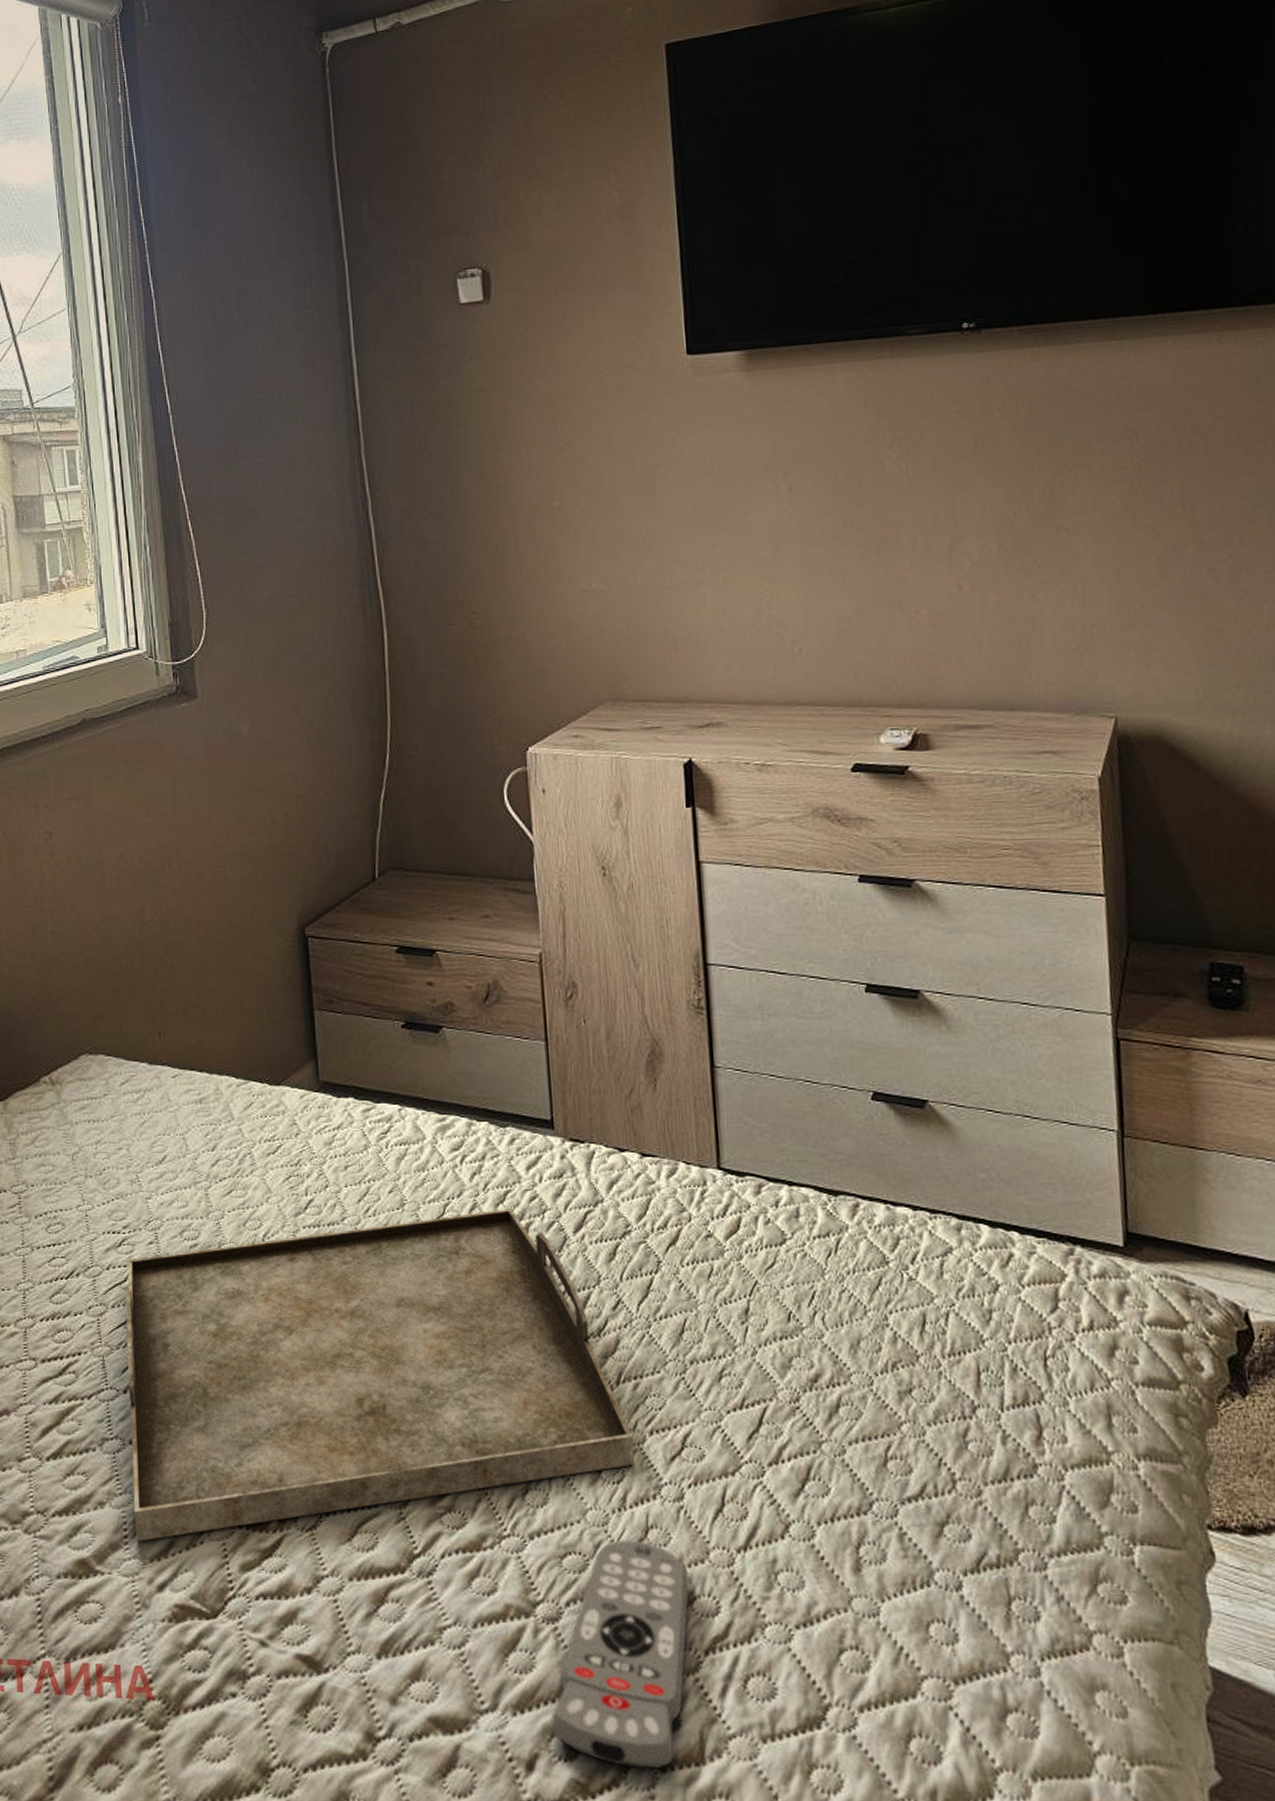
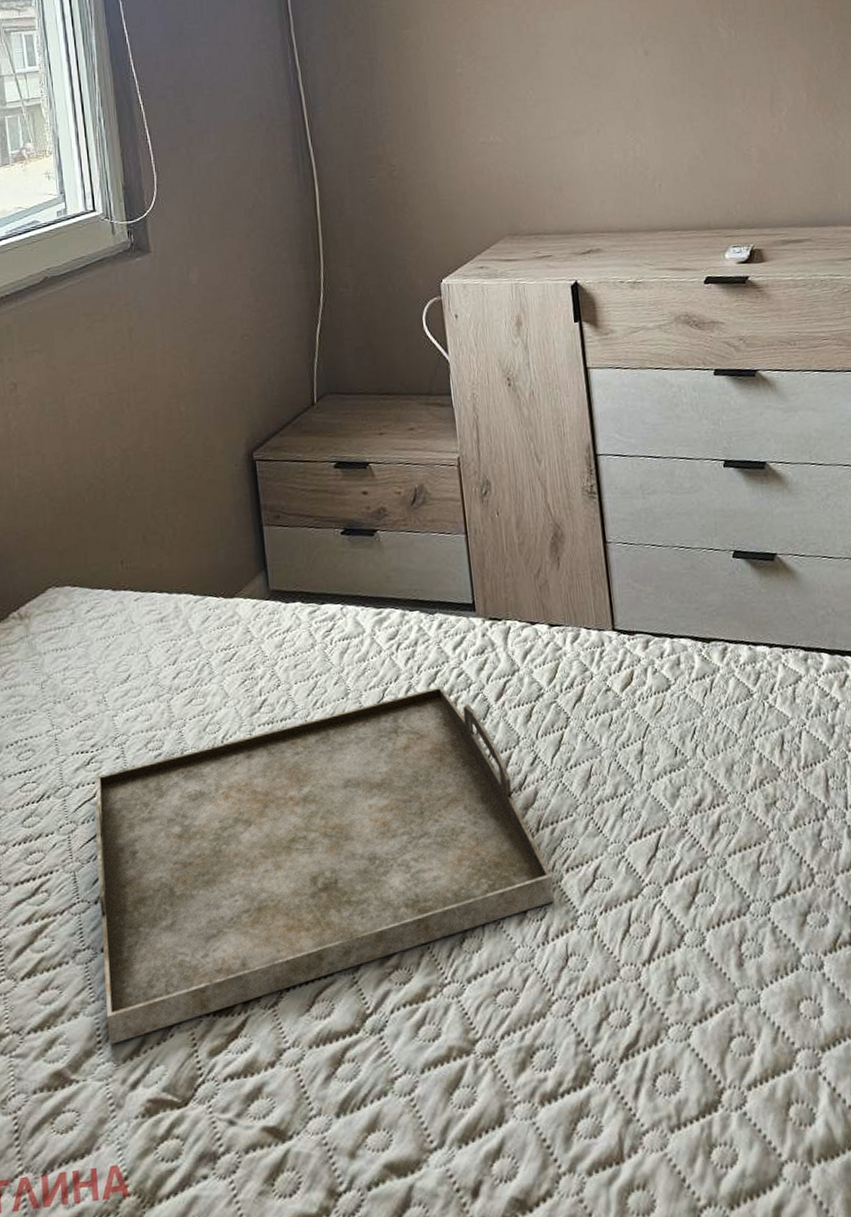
remote control: present [550,1540,690,1770] -> none [491,969,605,1178]

